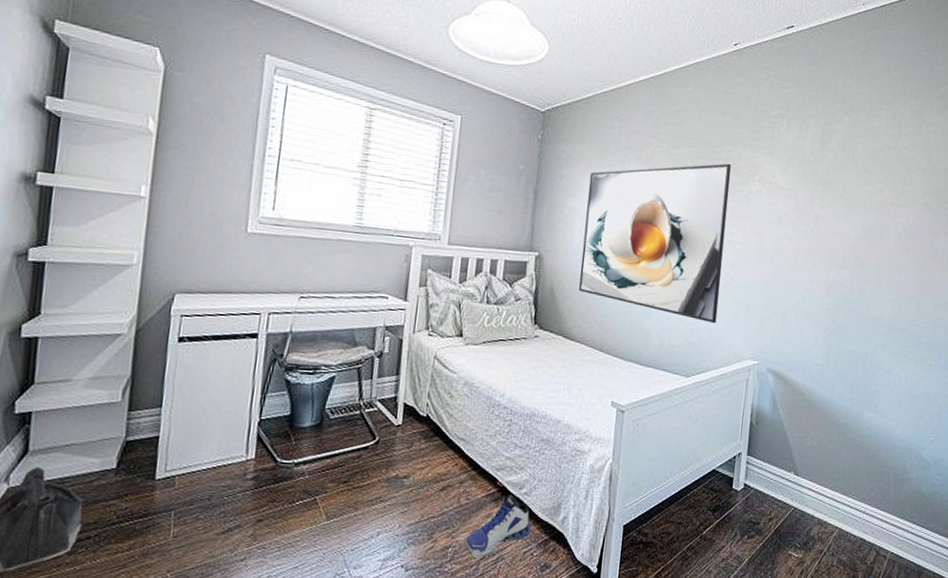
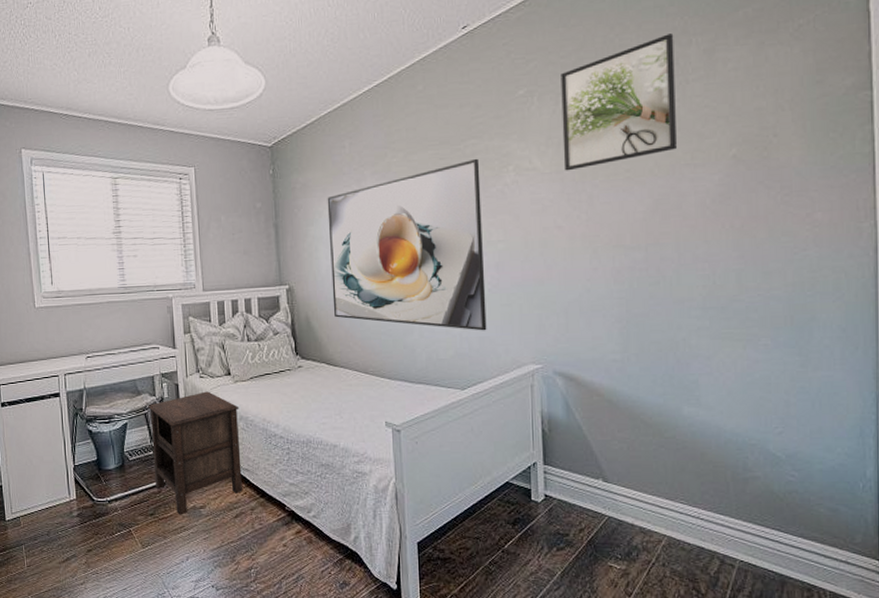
nightstand: none [356,351,466,485] -> present [148,391,242,515]
sneaker: present [466,494,532,558] -> none [266,518,326,577]
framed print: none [799,92,895,191] -> present [561,33,678,171]

